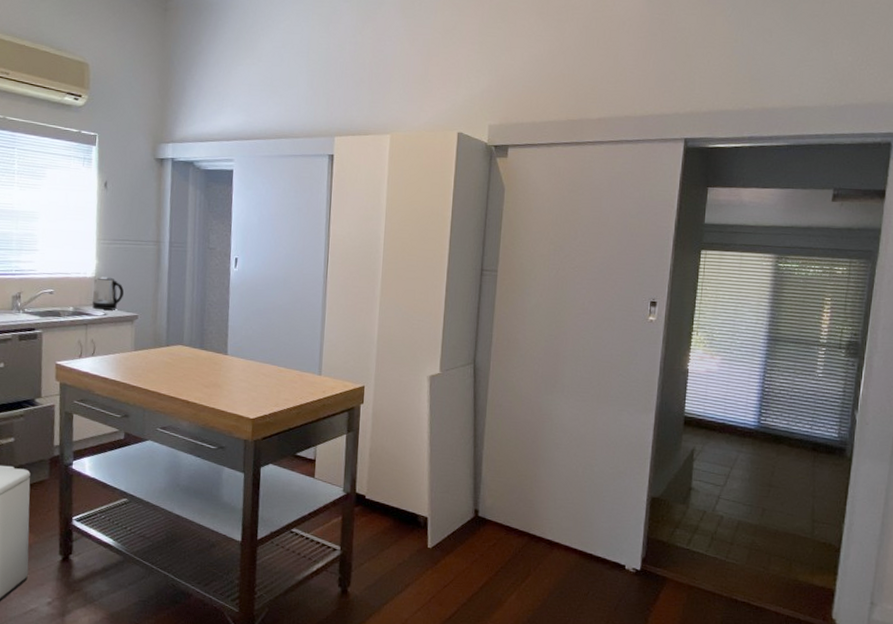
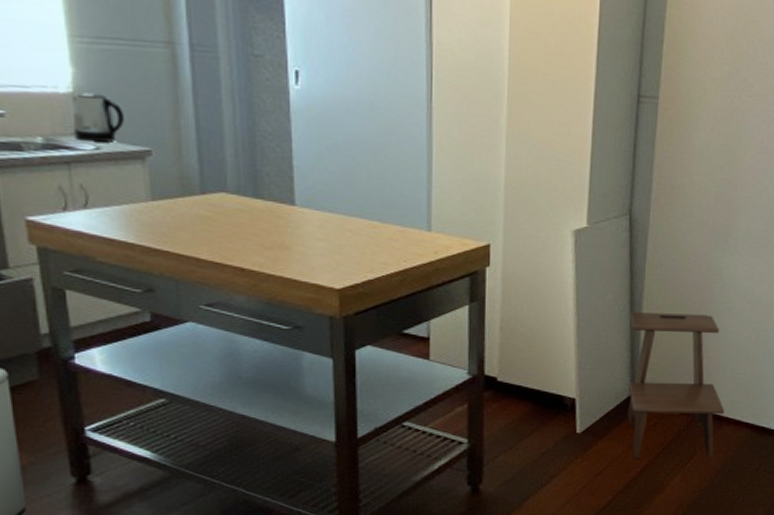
step stool: none [470,445,556,581] -> present [627,312,725,459]

